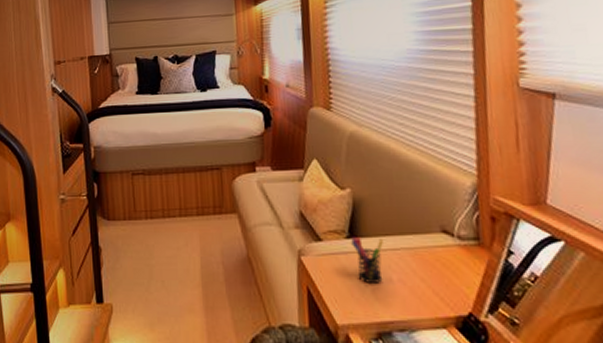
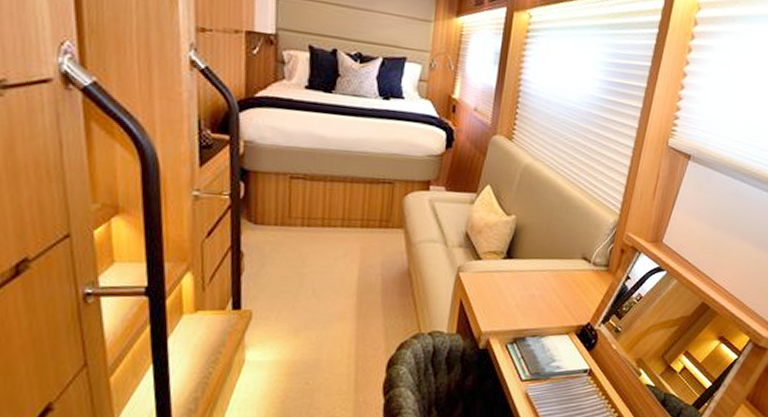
pen holder: present [351,237,383,283] -> none [507,258,534,298]

